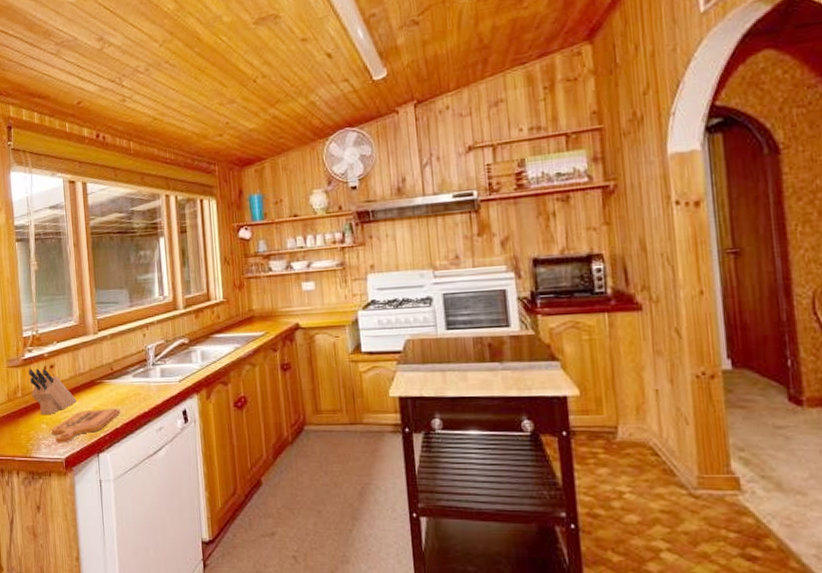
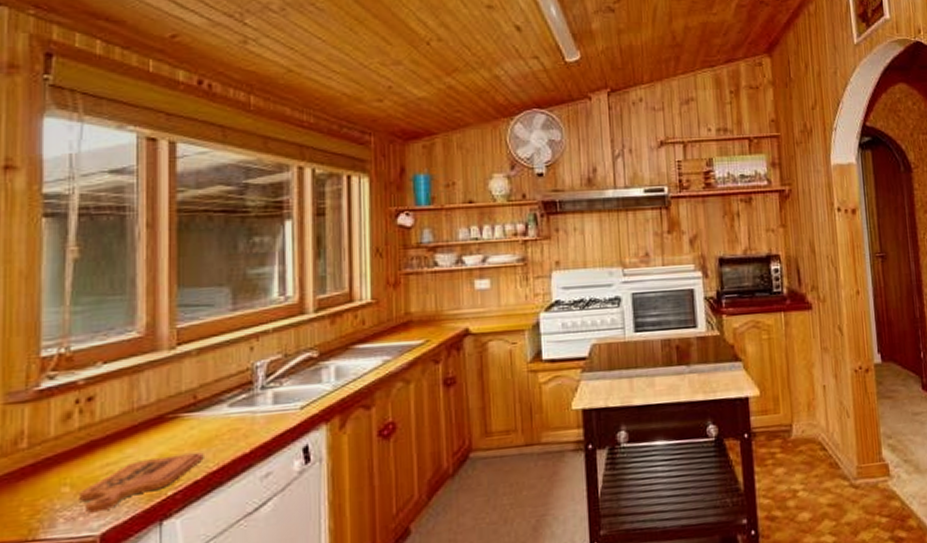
knife block: present [29,368,77,414] -> none [45,402,130,472]

